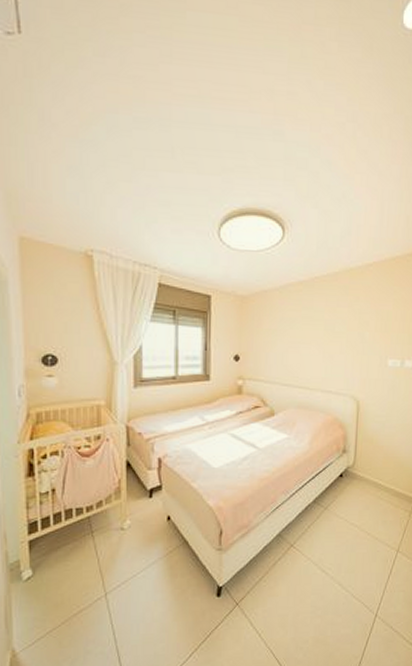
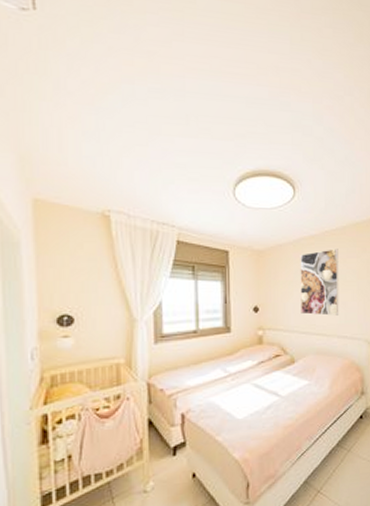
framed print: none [283,296,328,369] -> present [300,249,339,316]

